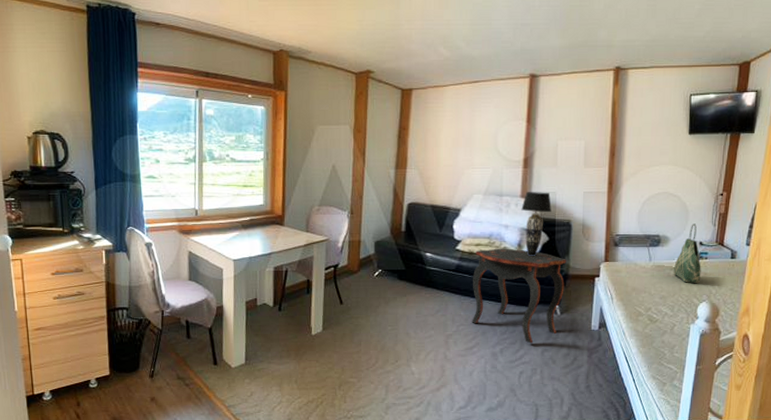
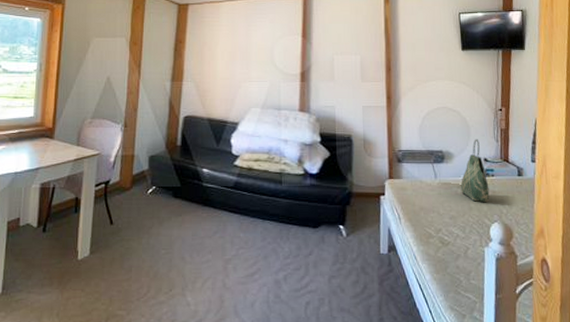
side table: present [471,248,566,344] -> none [252,164,349,269]
table lamp: present [521,191,552,257] -> none [300,105,331,173]

